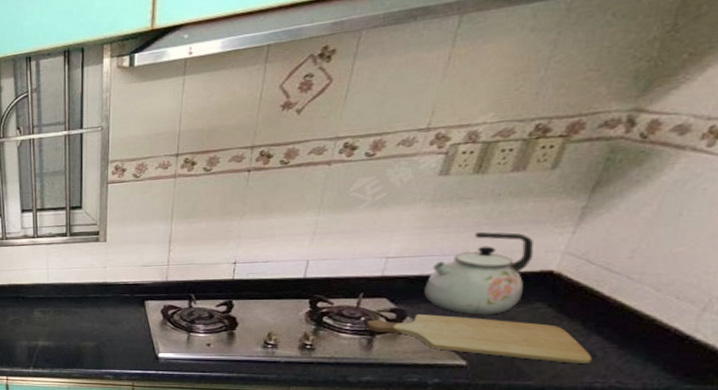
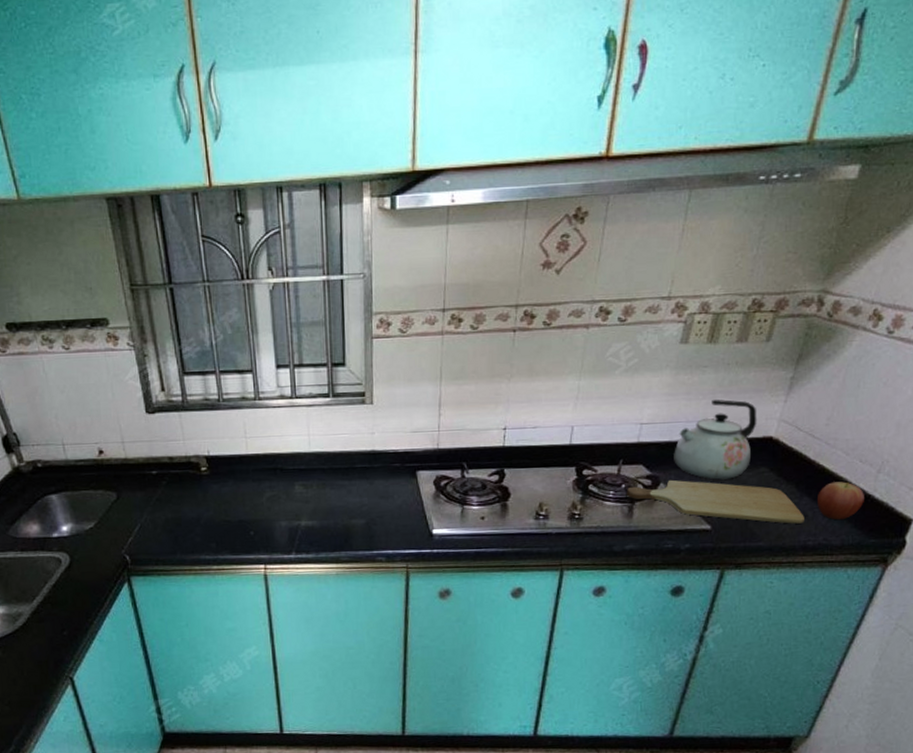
fruit: none [611,320,680,362] -> present [817,481,864,520]

